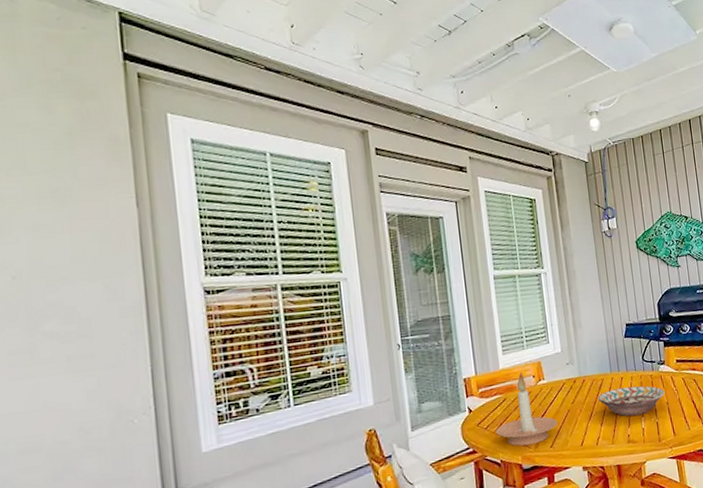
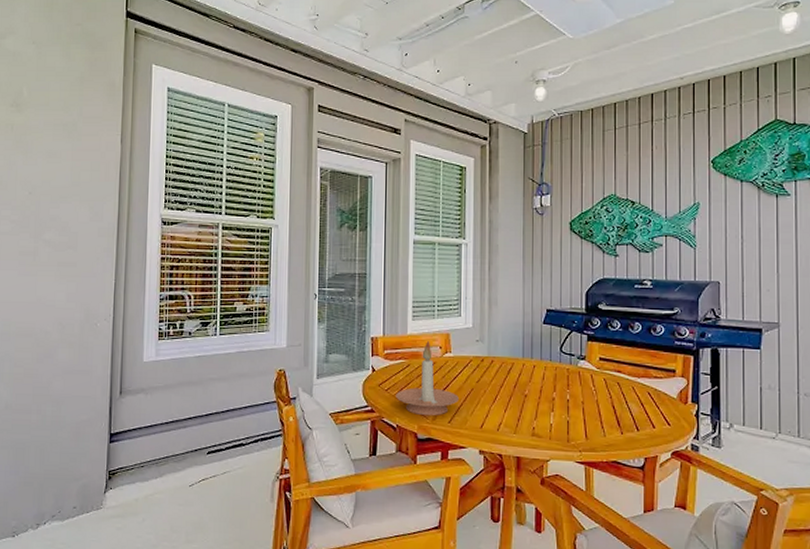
decorative bowl: present [597,385,665,417] -> none [505,376,581,409]

